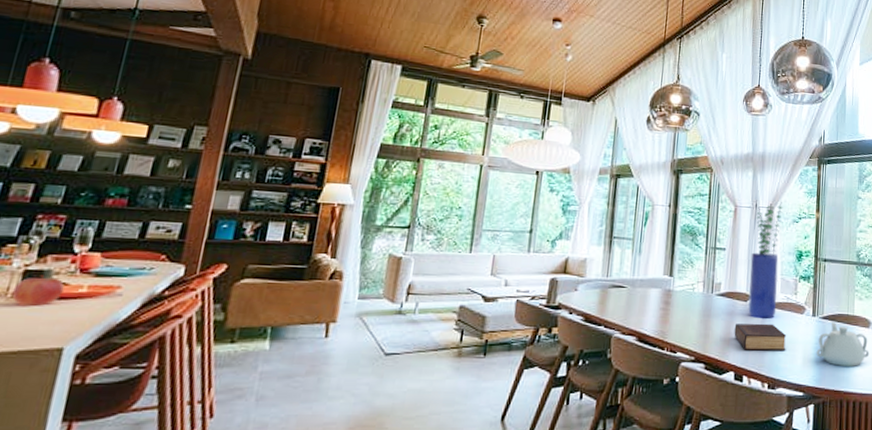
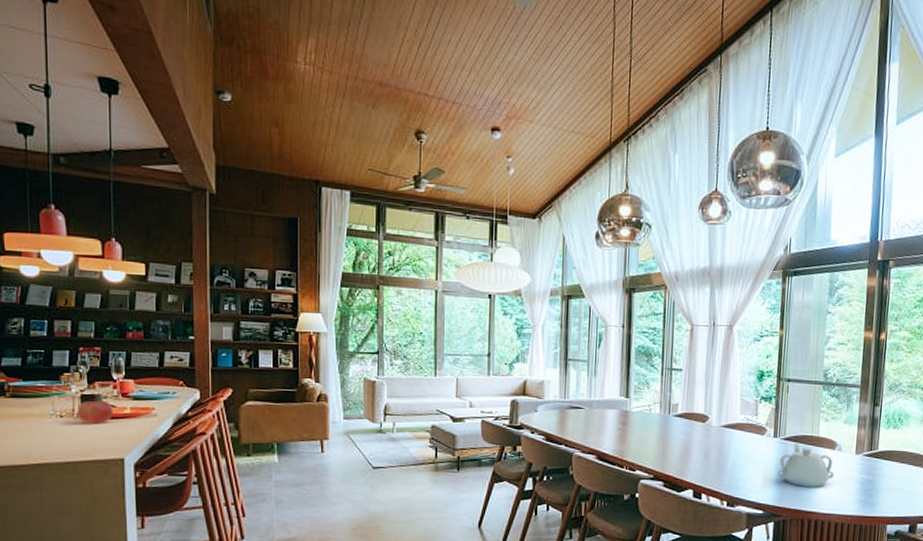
book: present [734,323,787,351] -> none [692,443,747,471]
vase: present [748,201,783,318] -> none [706,318,743,439]

